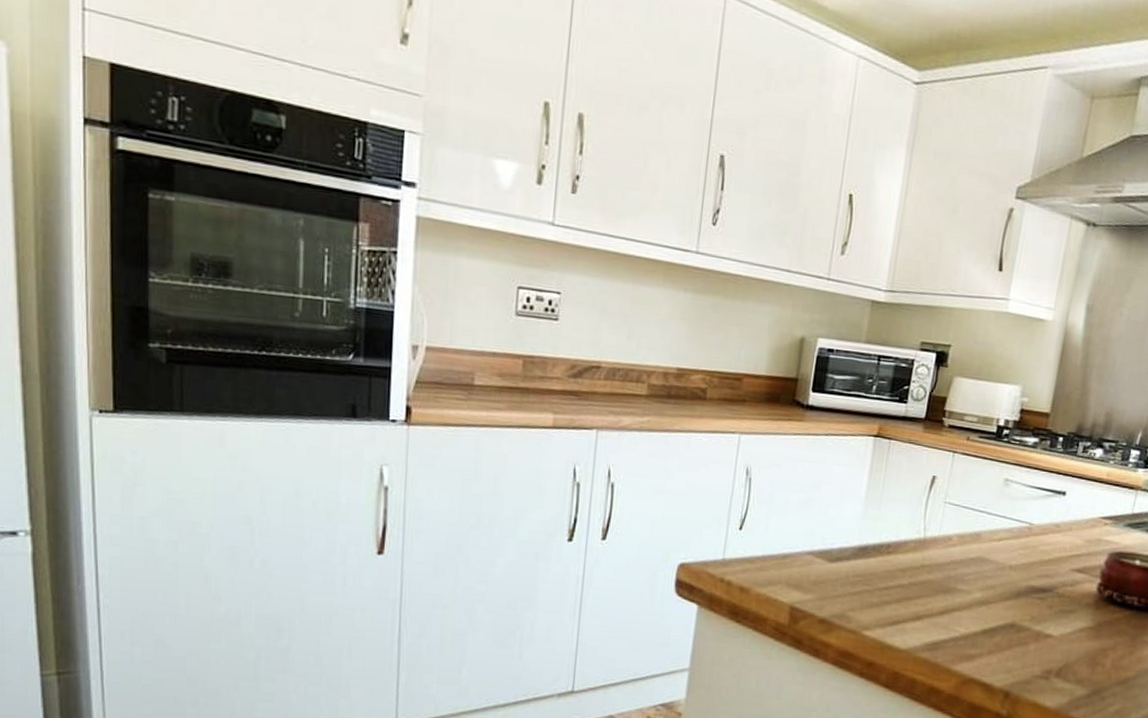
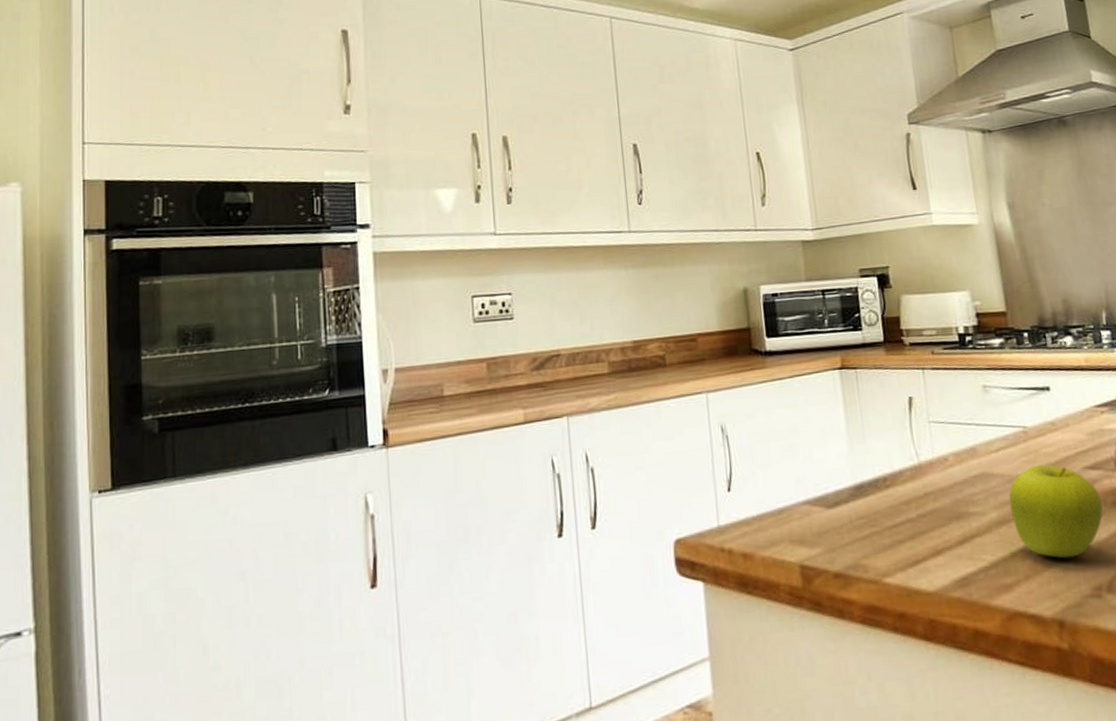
fruit: none [993,559,1078,643] -> present [1009,464,1103,559]

